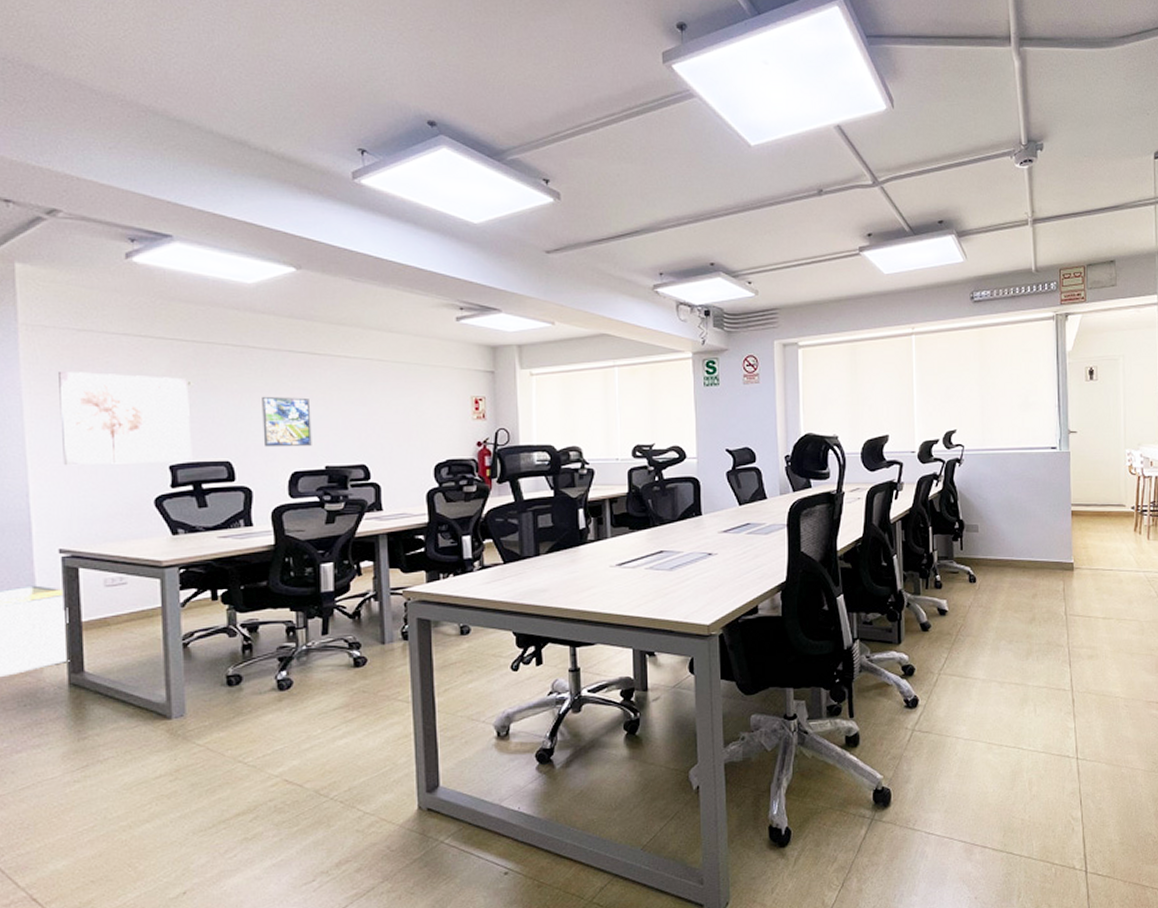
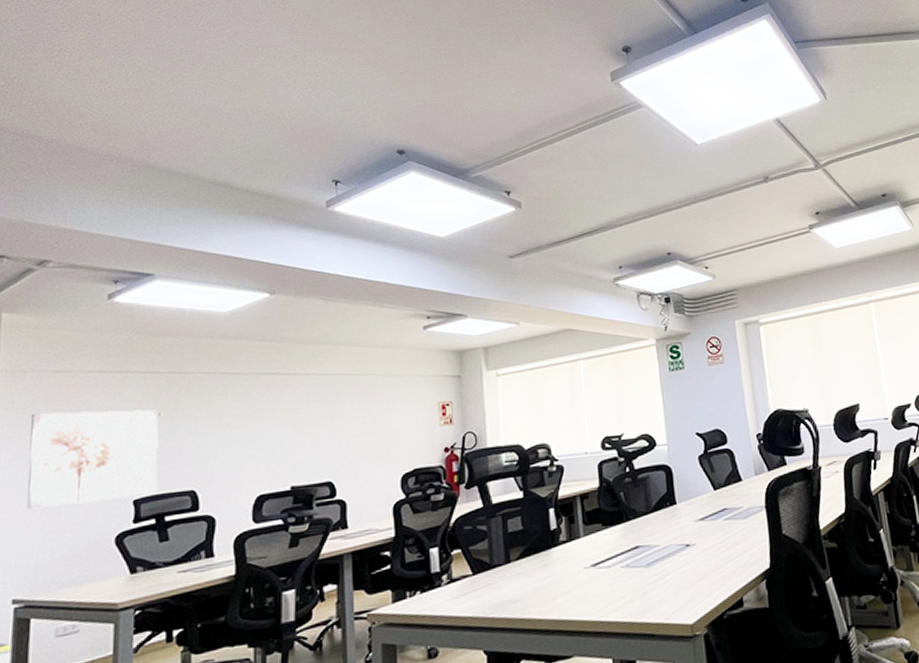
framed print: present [262,396,312,448] -> none [229,418,279,473]

